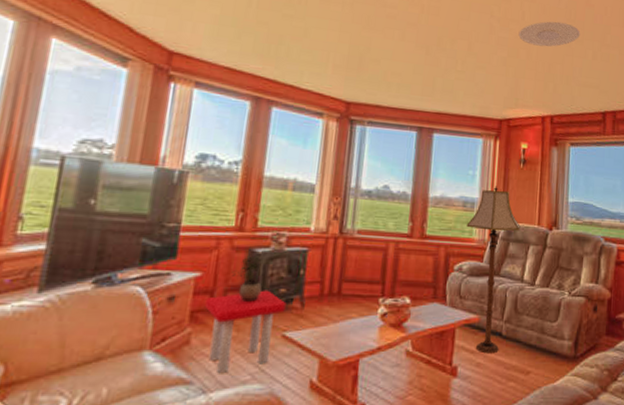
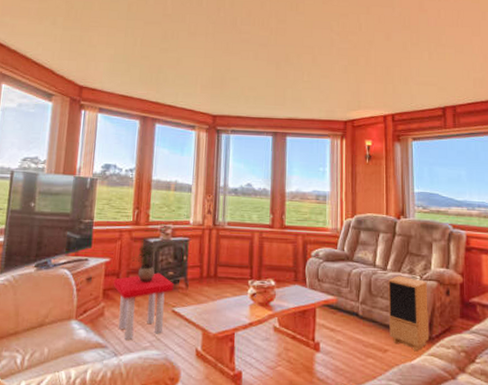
floor lamp: present [466,186,521,354] -> none [320,180,370,332]
plate: present [518,21,581,47] -> none [357,29,416,53]
speaker: none [533,291,576,372] -> present [388,276,429,352]

